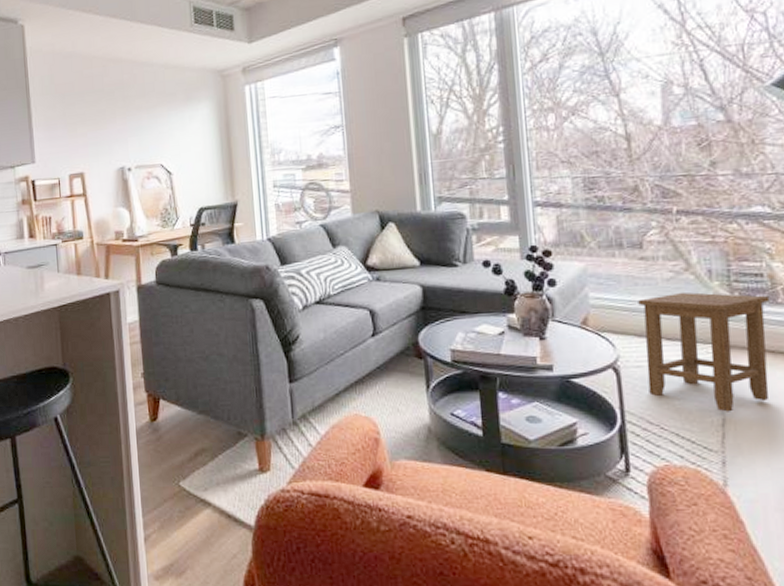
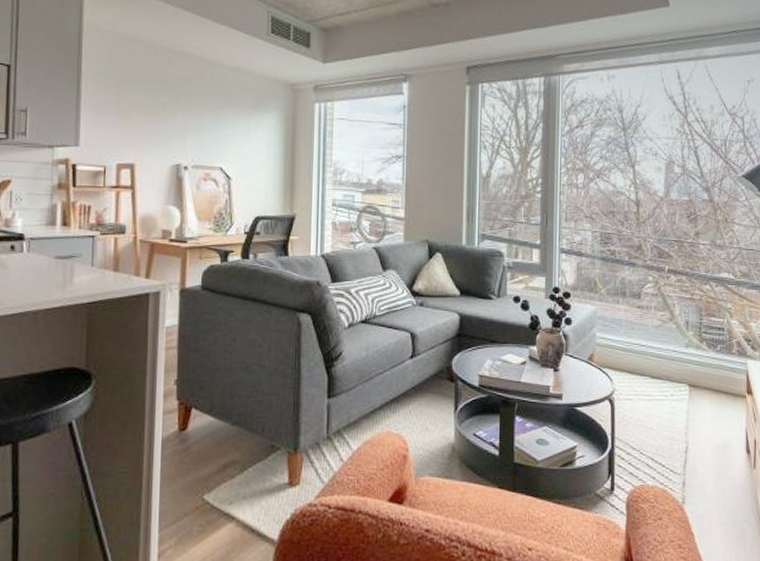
stool: present [638,292,770,412] -> none [633,338,727,441]

